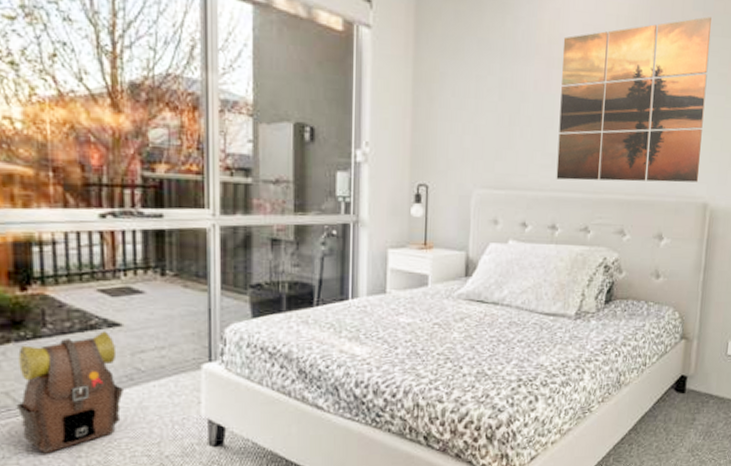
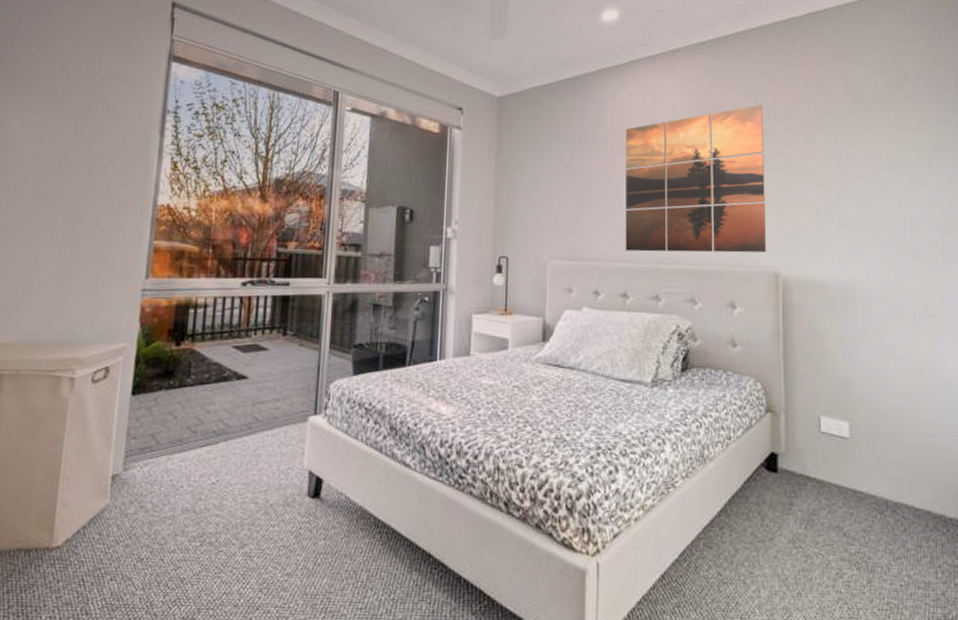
backpack: present [16,331,123,454] -> none [157,383,243,494]

